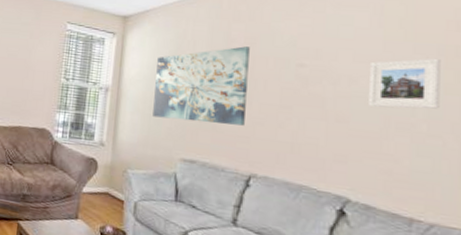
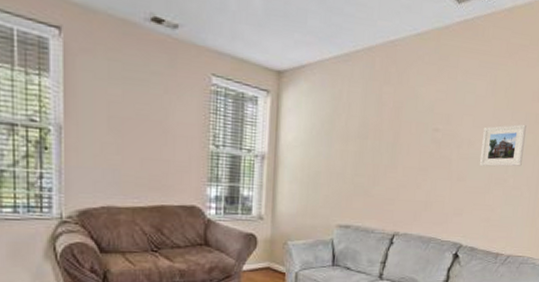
wall art: present [153,46,250,126] -> none [311,110,397,189]

